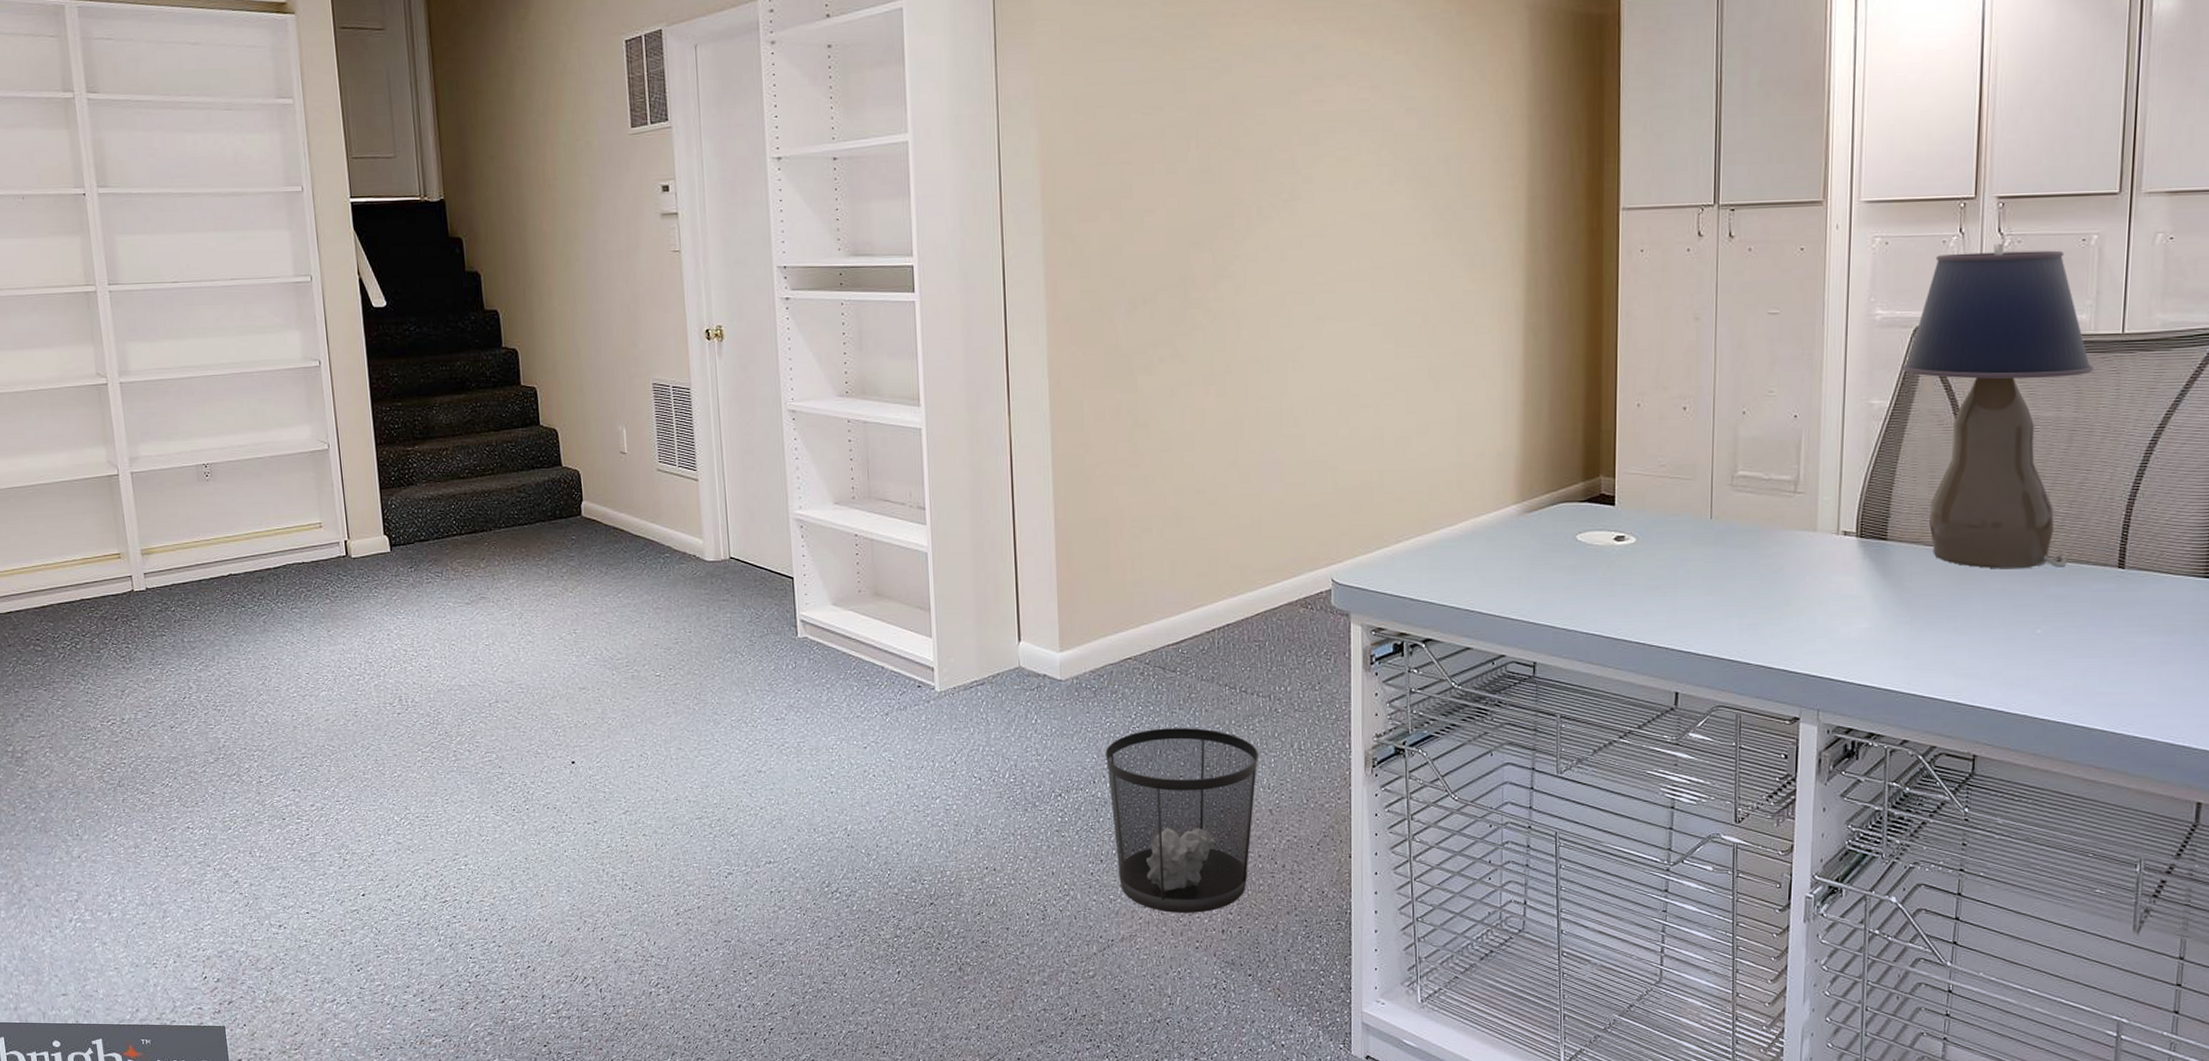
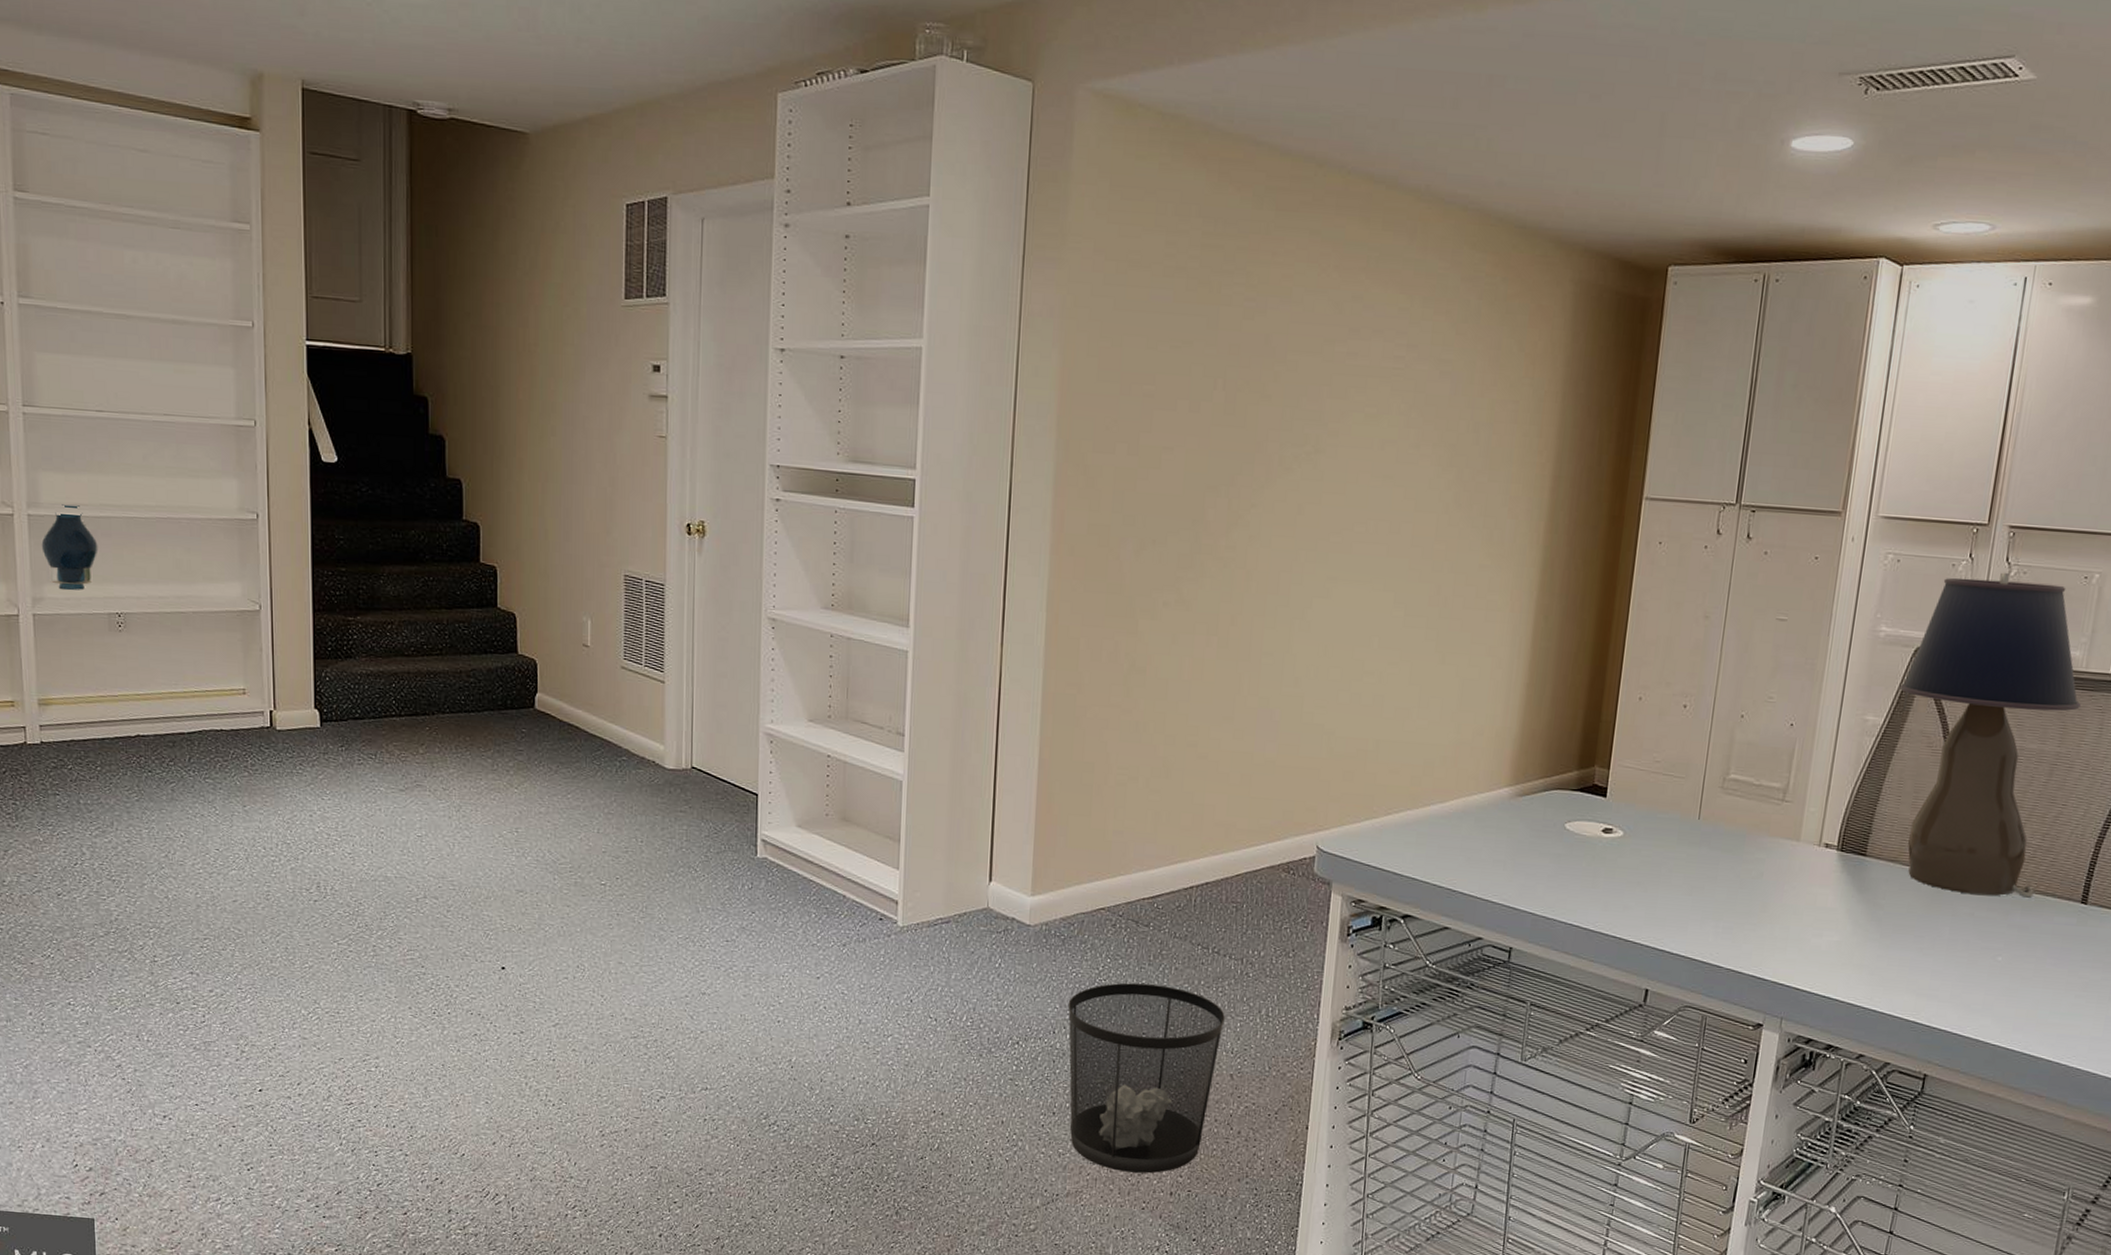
vase: none [133,370,183,448] -> present [41,504,98,591]

